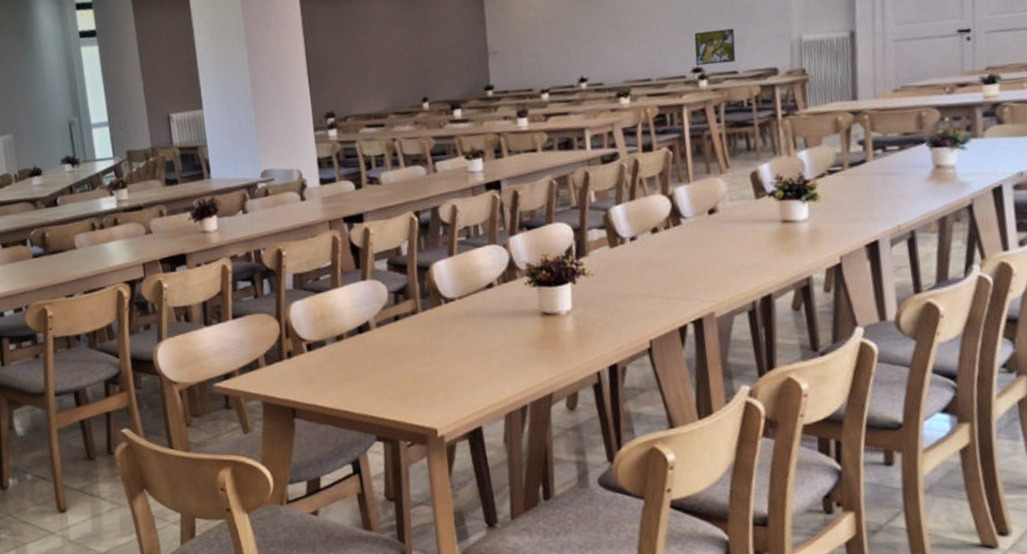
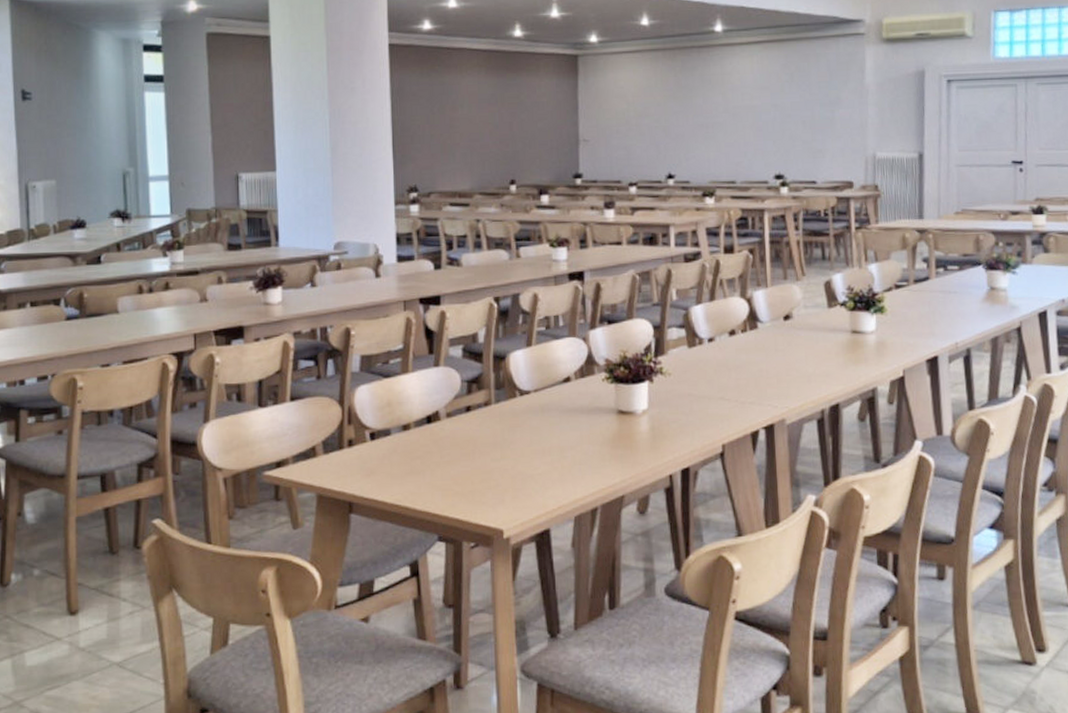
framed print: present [694,28,736,66] -> none [777,139,815,173]

